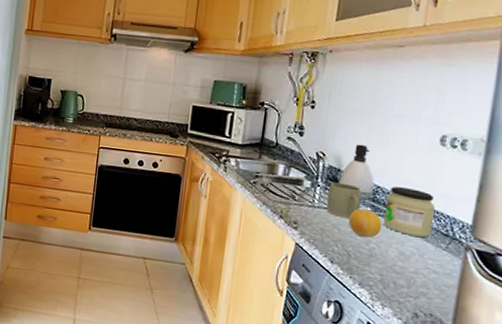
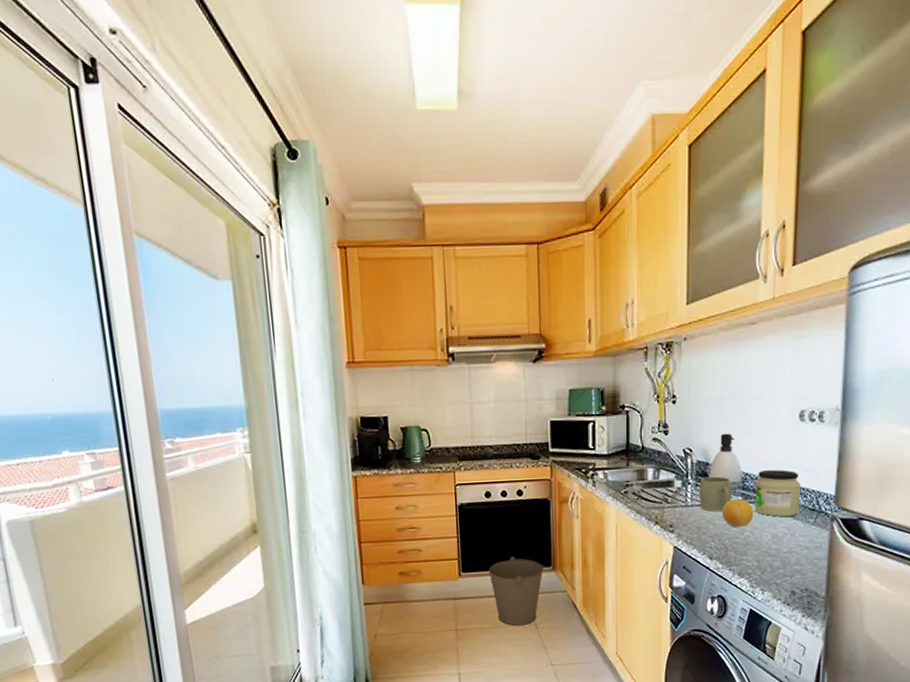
bucket: none [115,221,168,288] -> present [488,556,545,627]

